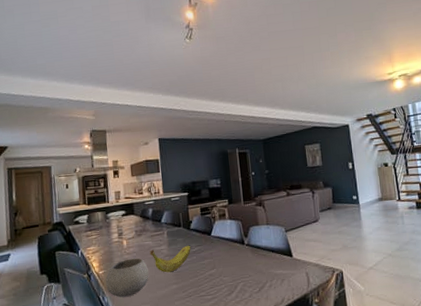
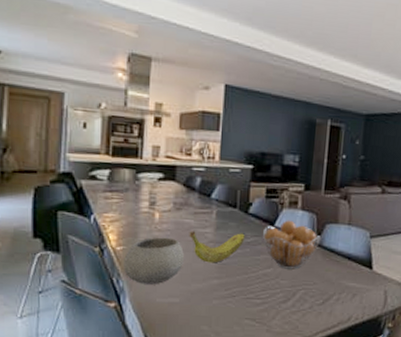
fruit basket: none [204,229,248,268] -> present [263,220,320,270]

